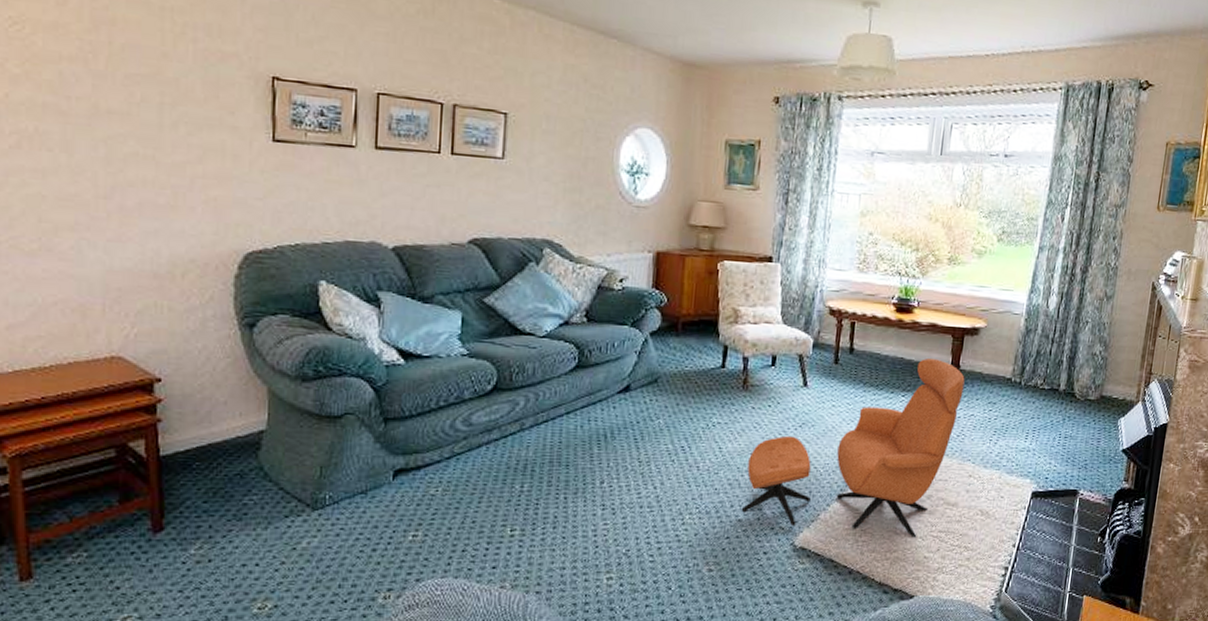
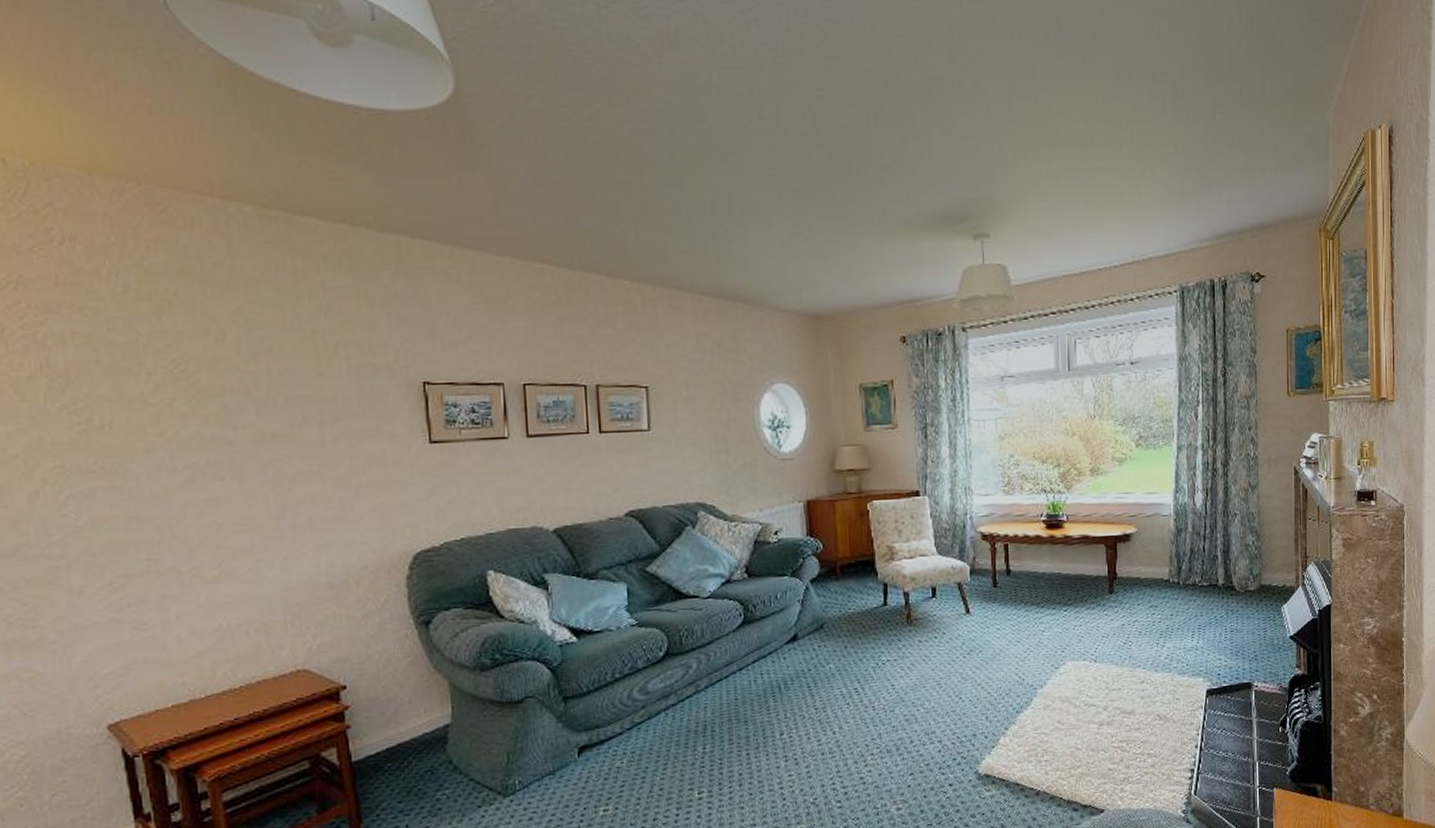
armchair: present [741,357,965,538] -> none [921,569,1124,754]

